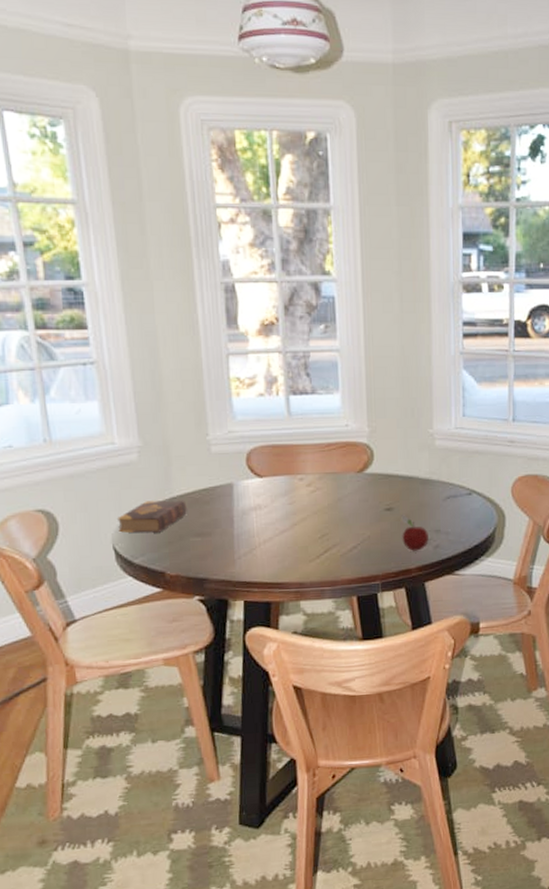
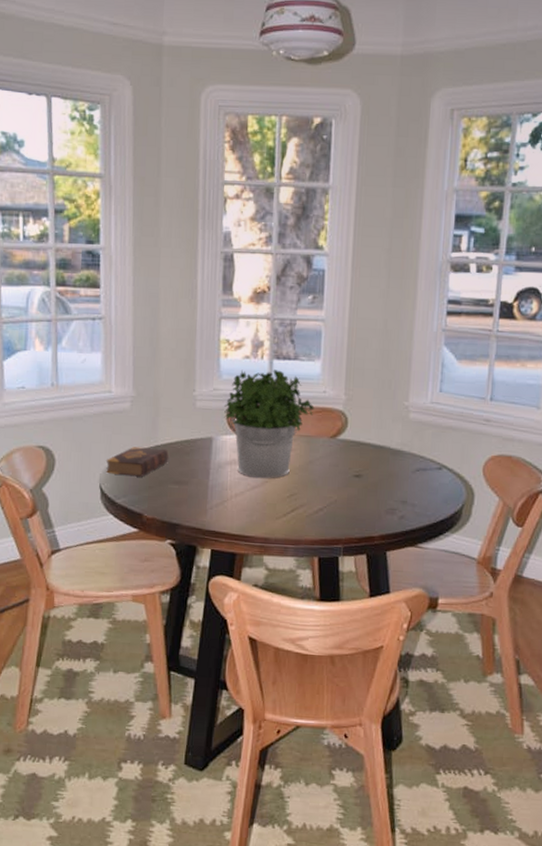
potted plant: none [242,406,338,521] -> present [224,369,315,478]
fruit: present [401,515,429,551] -> none [368,483,395,520]

